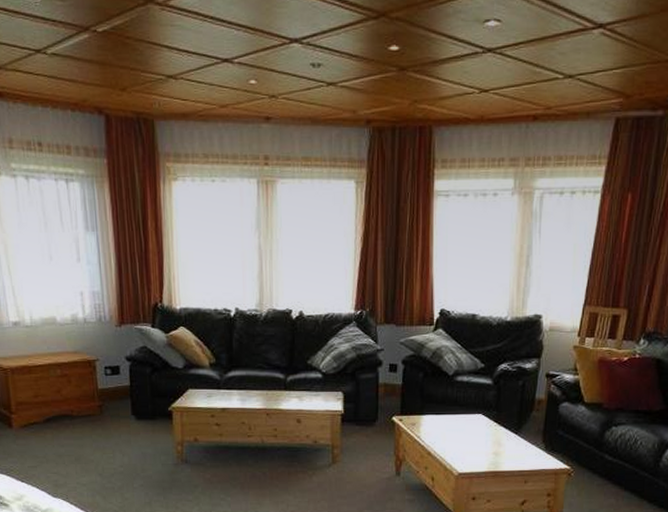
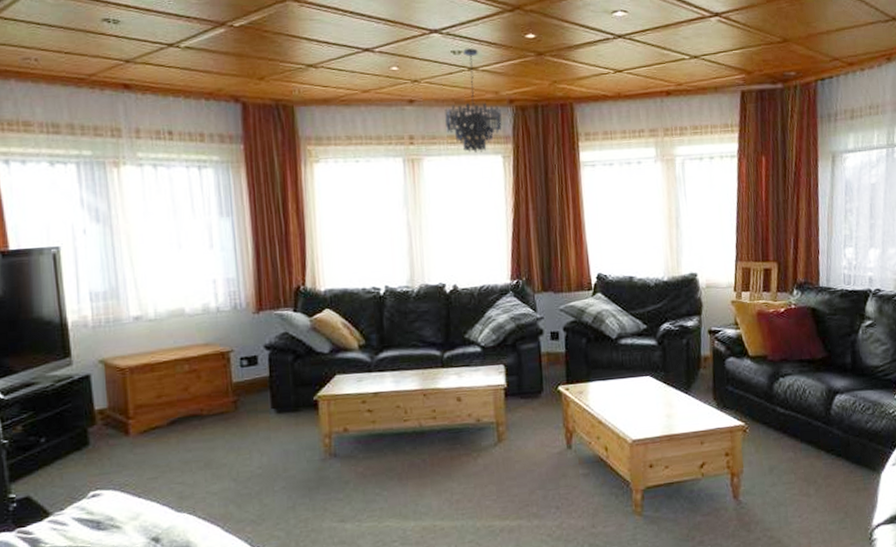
chandelier: none [301,61,357,177] -> present [445,48,502,153]

